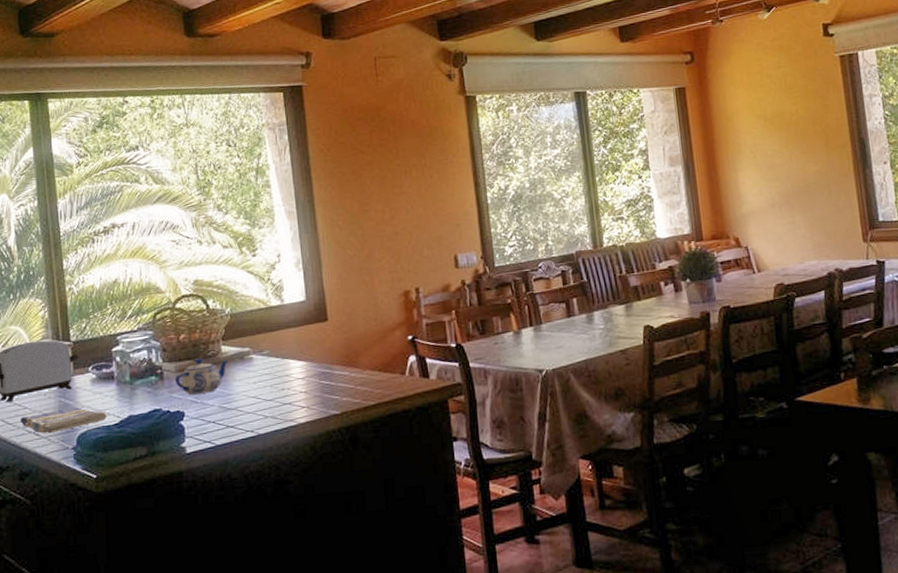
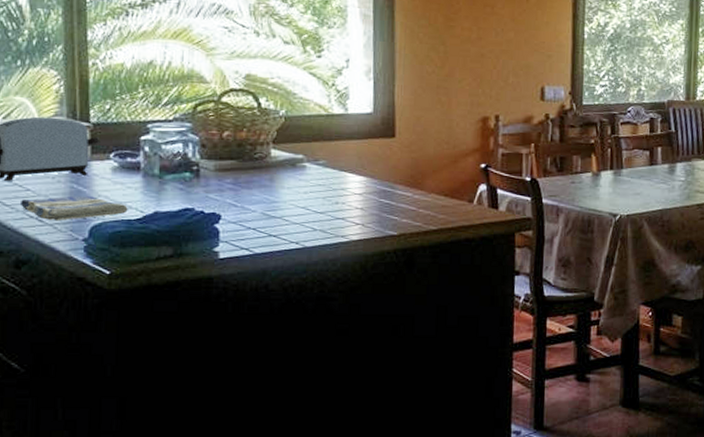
teapot: present [174,358,229,395] -> none [212,160,278,198]

